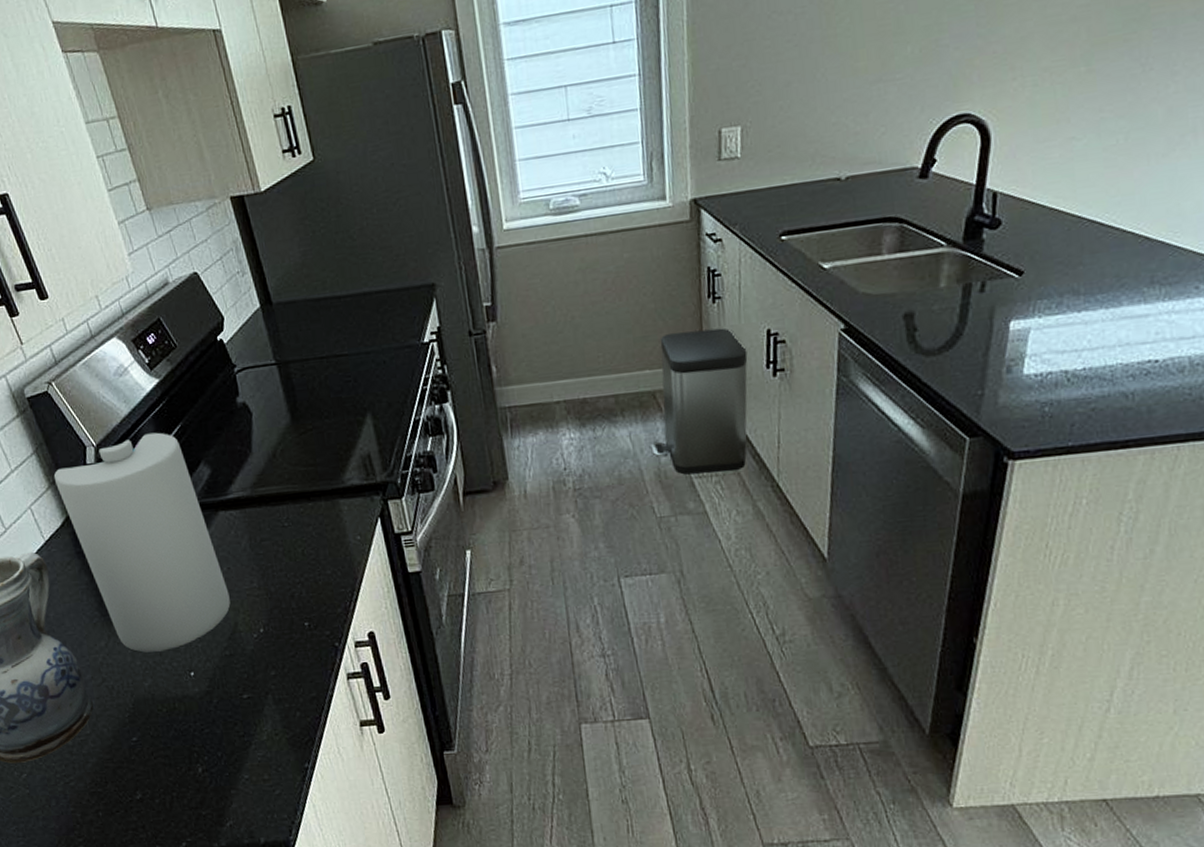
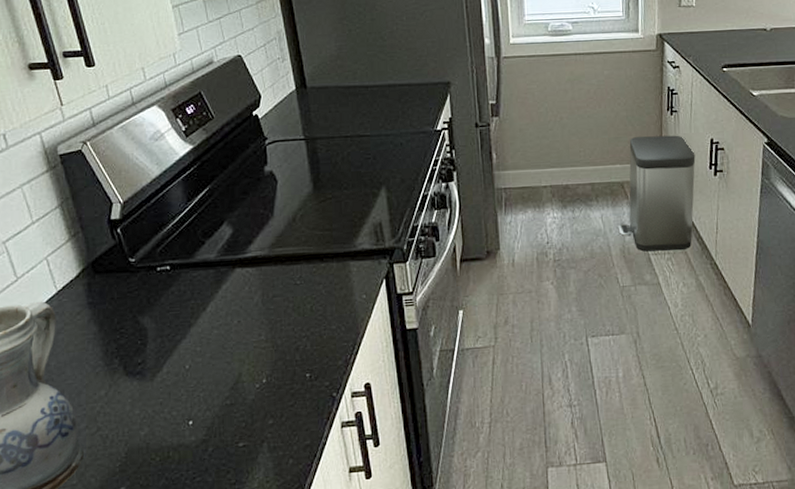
paper towel holder: present [53,432,231,653] -> none [75,193,237,402]

